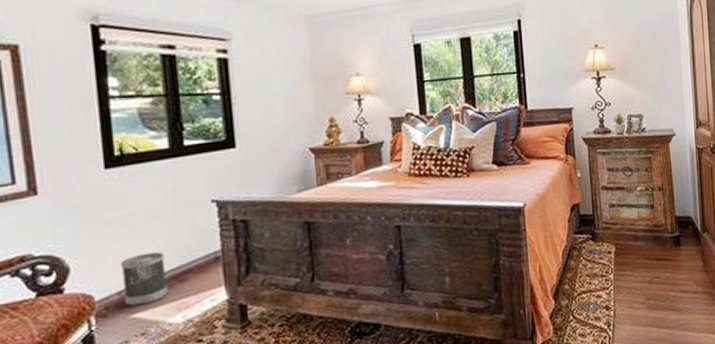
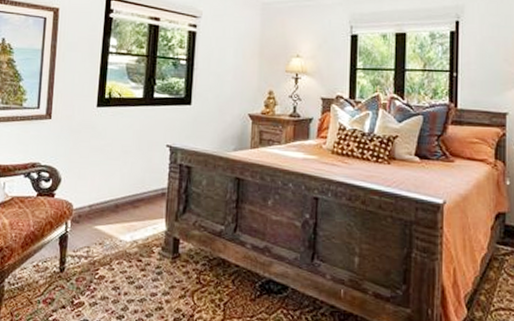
wastebasket: present [120,251,168,307] -> none [92,178,126,220]

